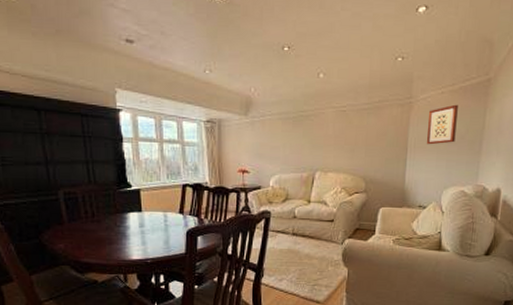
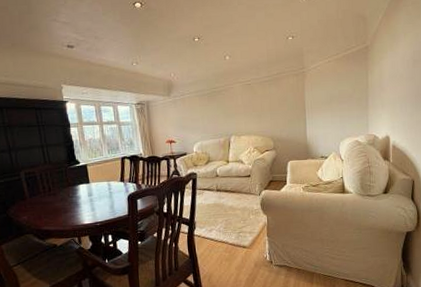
wall art: present [426,104,458,145] -> none [320,70,345,105]

